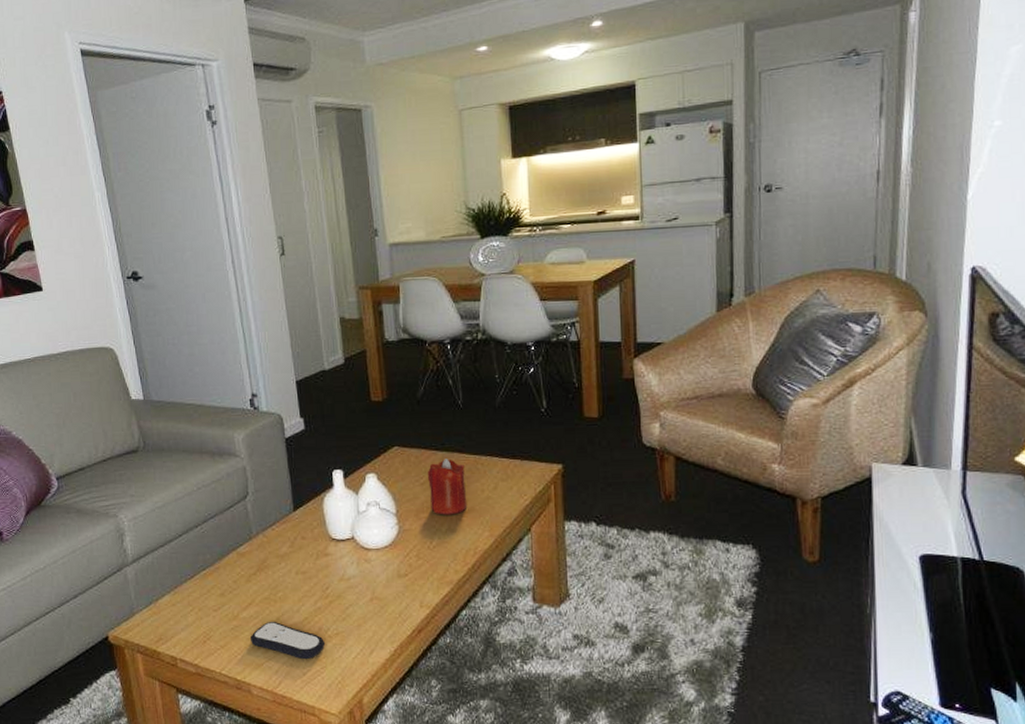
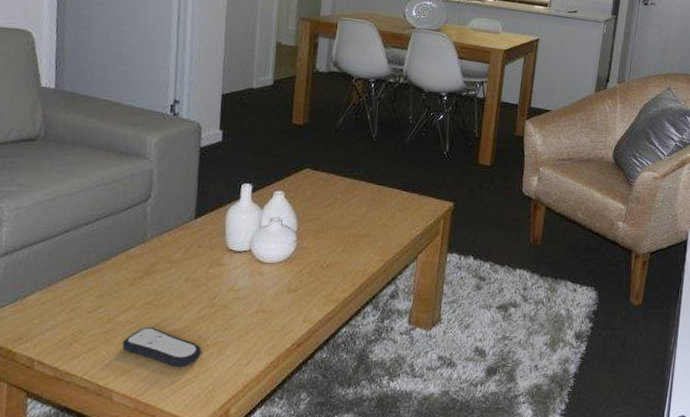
candle: present [427,459,468,515] -> none [330,185,368,238]

